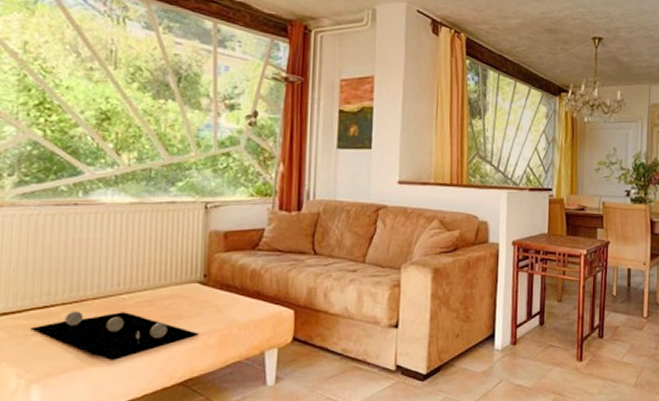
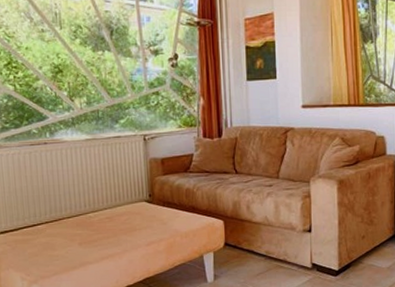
decorative tray: present [31,311,200,362] -> none [26,227,151,266]

